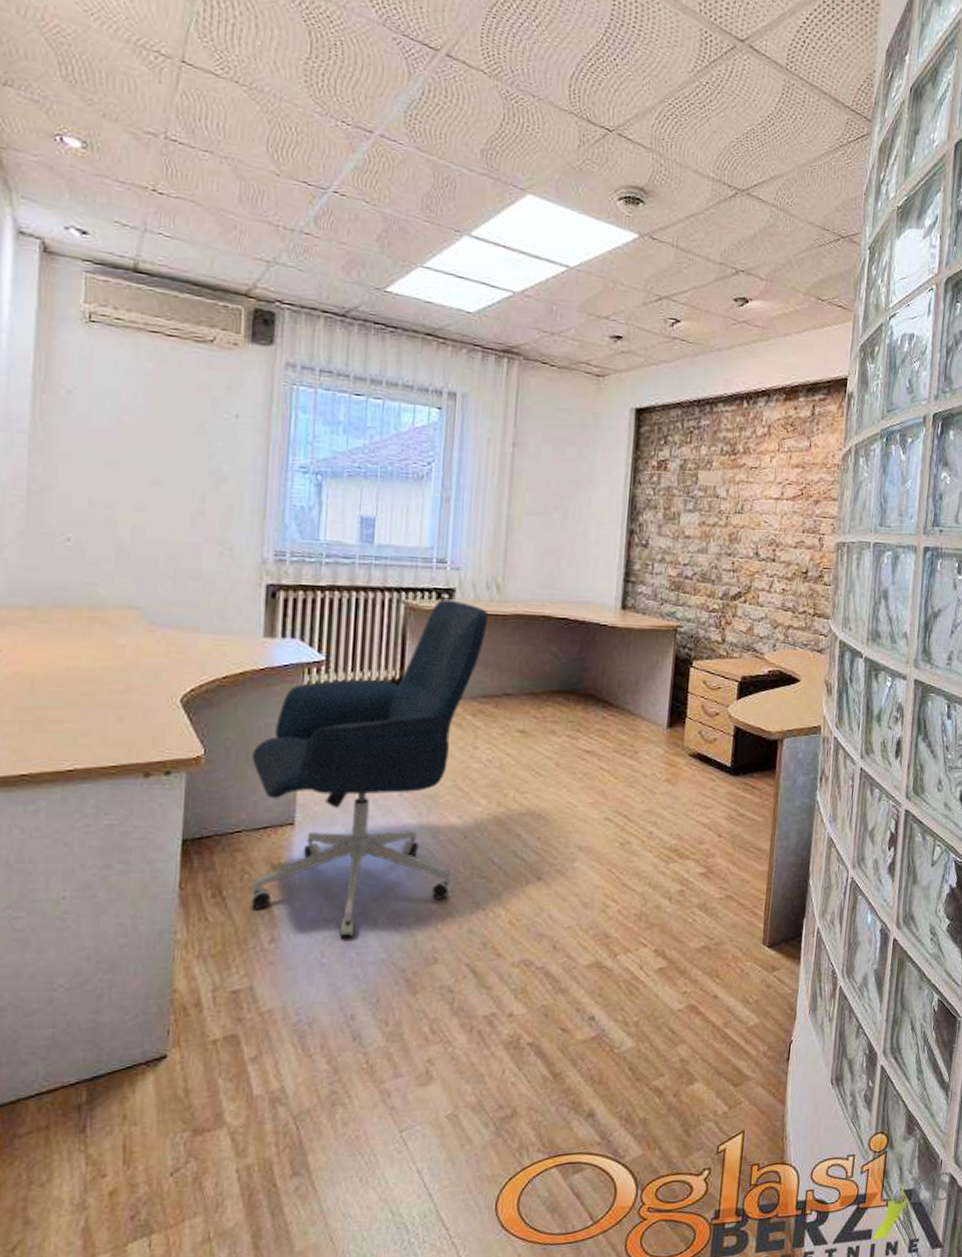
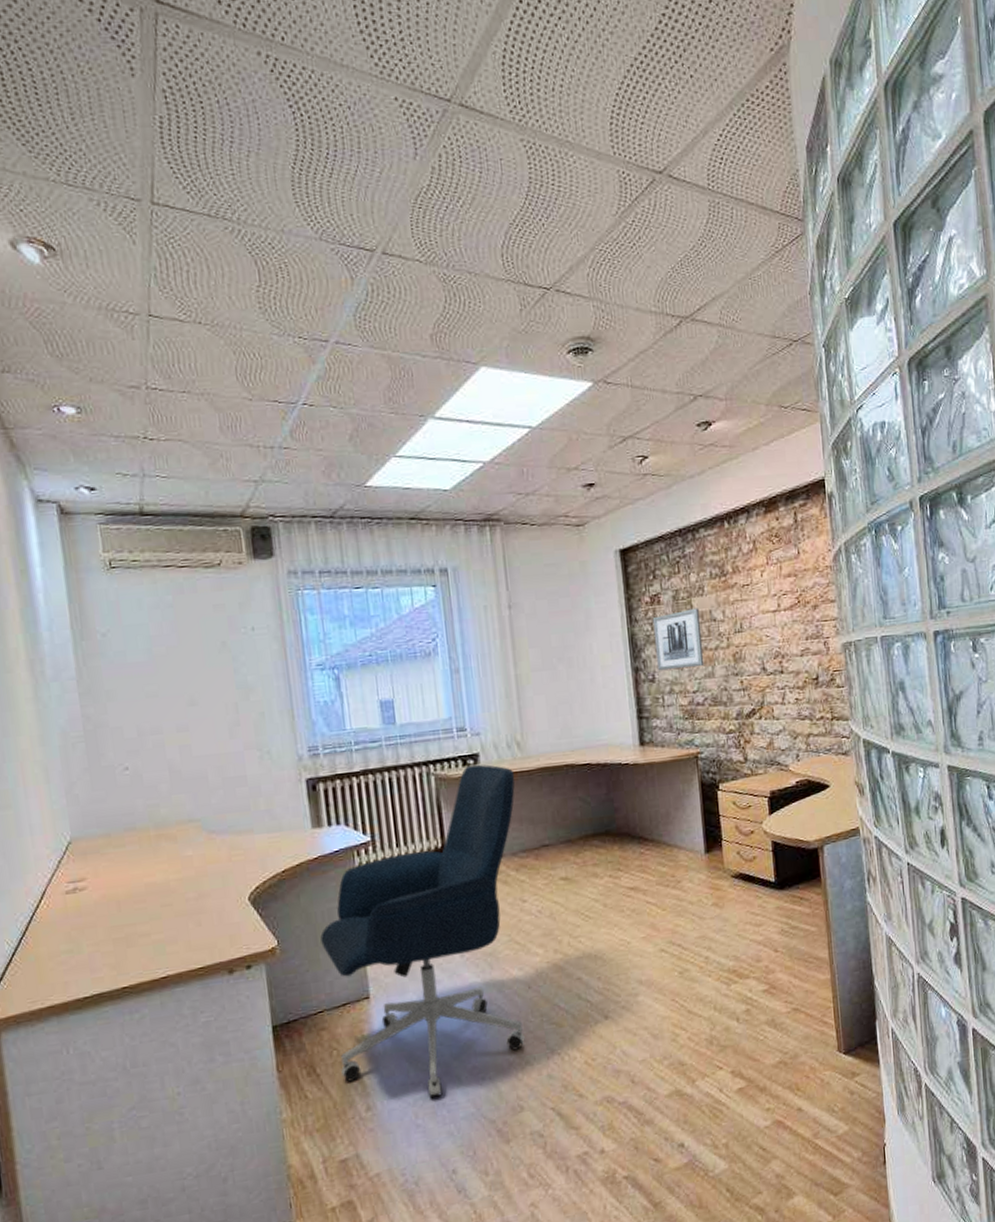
wall art: none [652,481,705,541] -> present [652,608,705,671]

